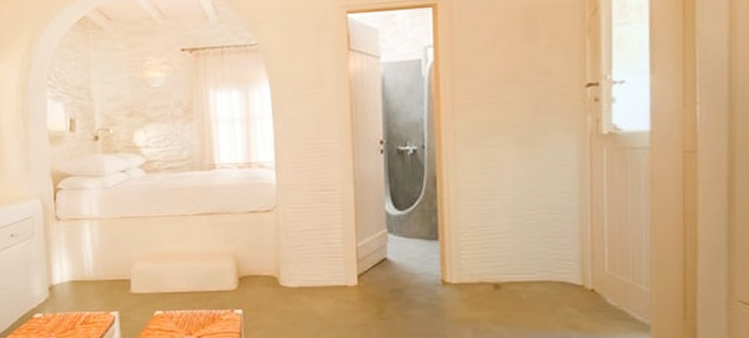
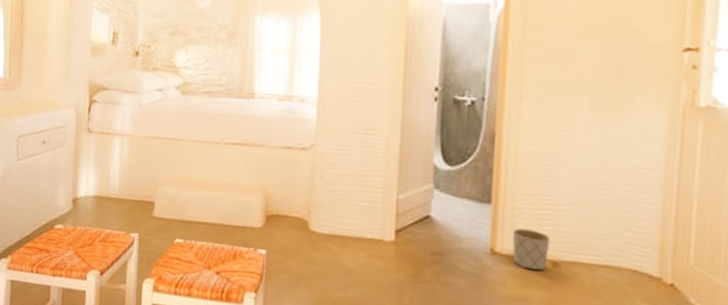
planter: none [458,259,491,293] -> present [512,228,550,270]

